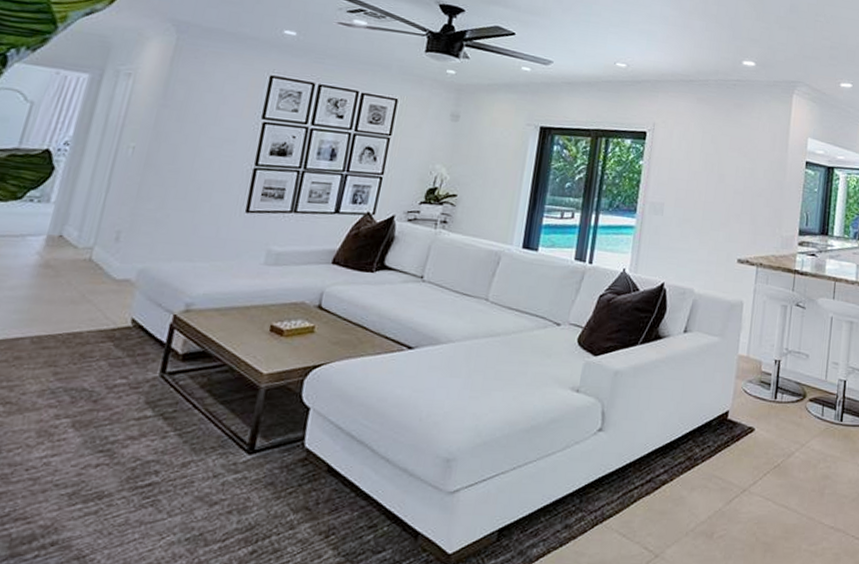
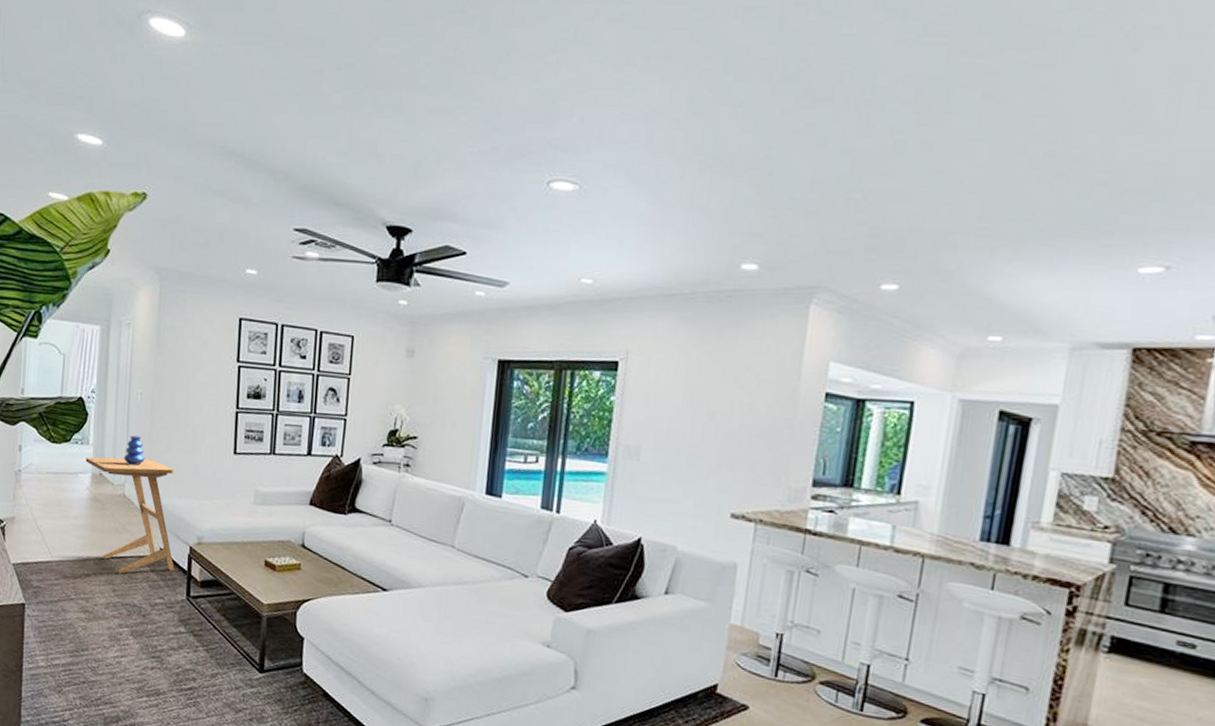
side table: none [40,216,167,353] -> present [85,457,175,574]
vase: none [96,192,128,226] -> present [123,435,145,466]

